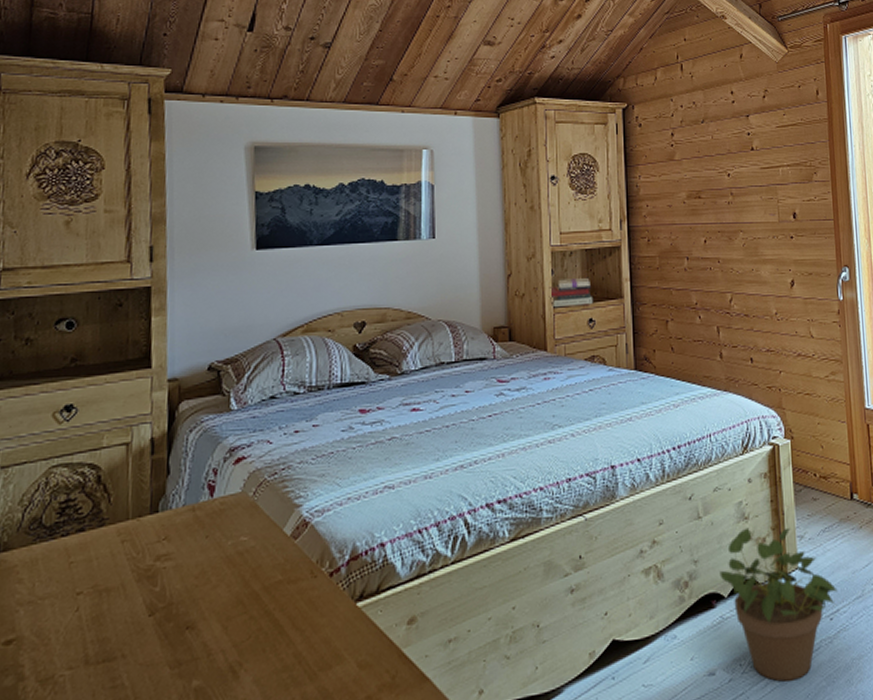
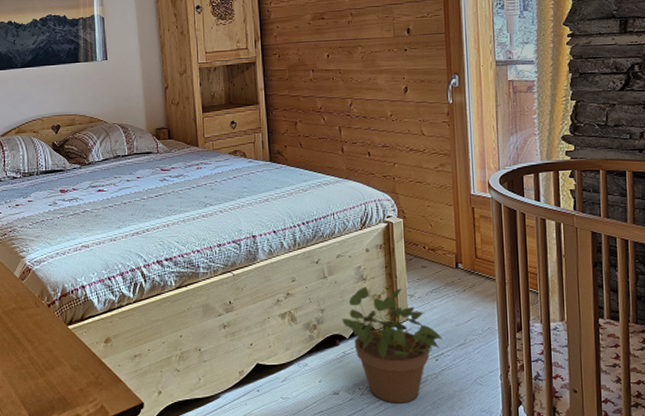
books: present [548,278,594,308] -> none [198,89,235,113]

